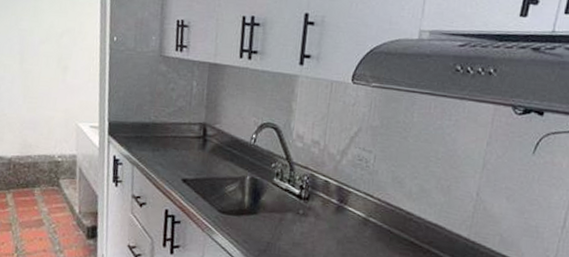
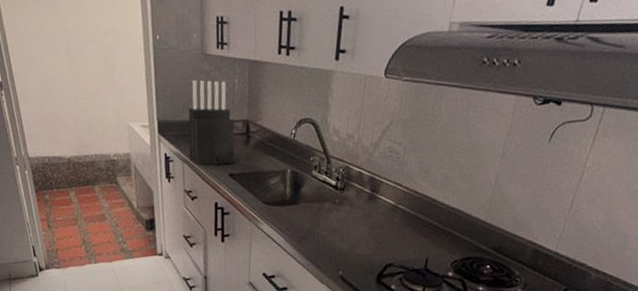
knife block: none [140,81,191,170] -> present [188,80,235,166]

